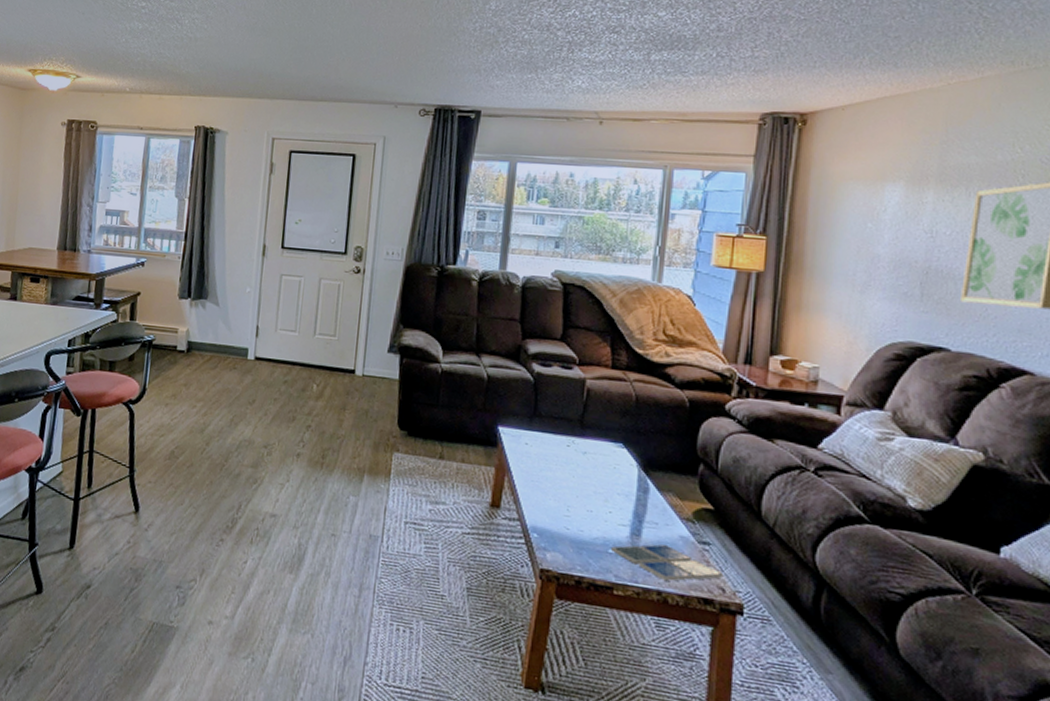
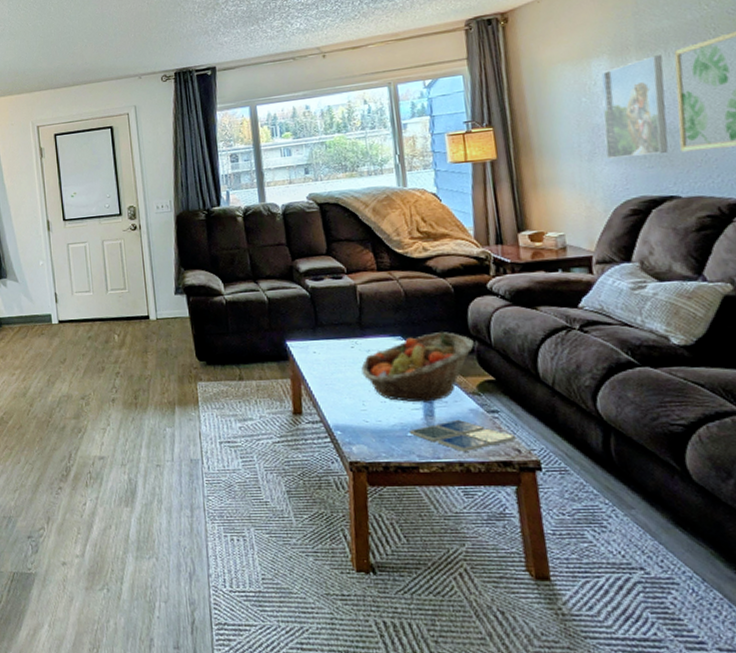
fruit basket: none [573,446,699,521] -> present [361,332,474,403]
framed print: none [880,192,961,300] -> present [600,55,669,159]

